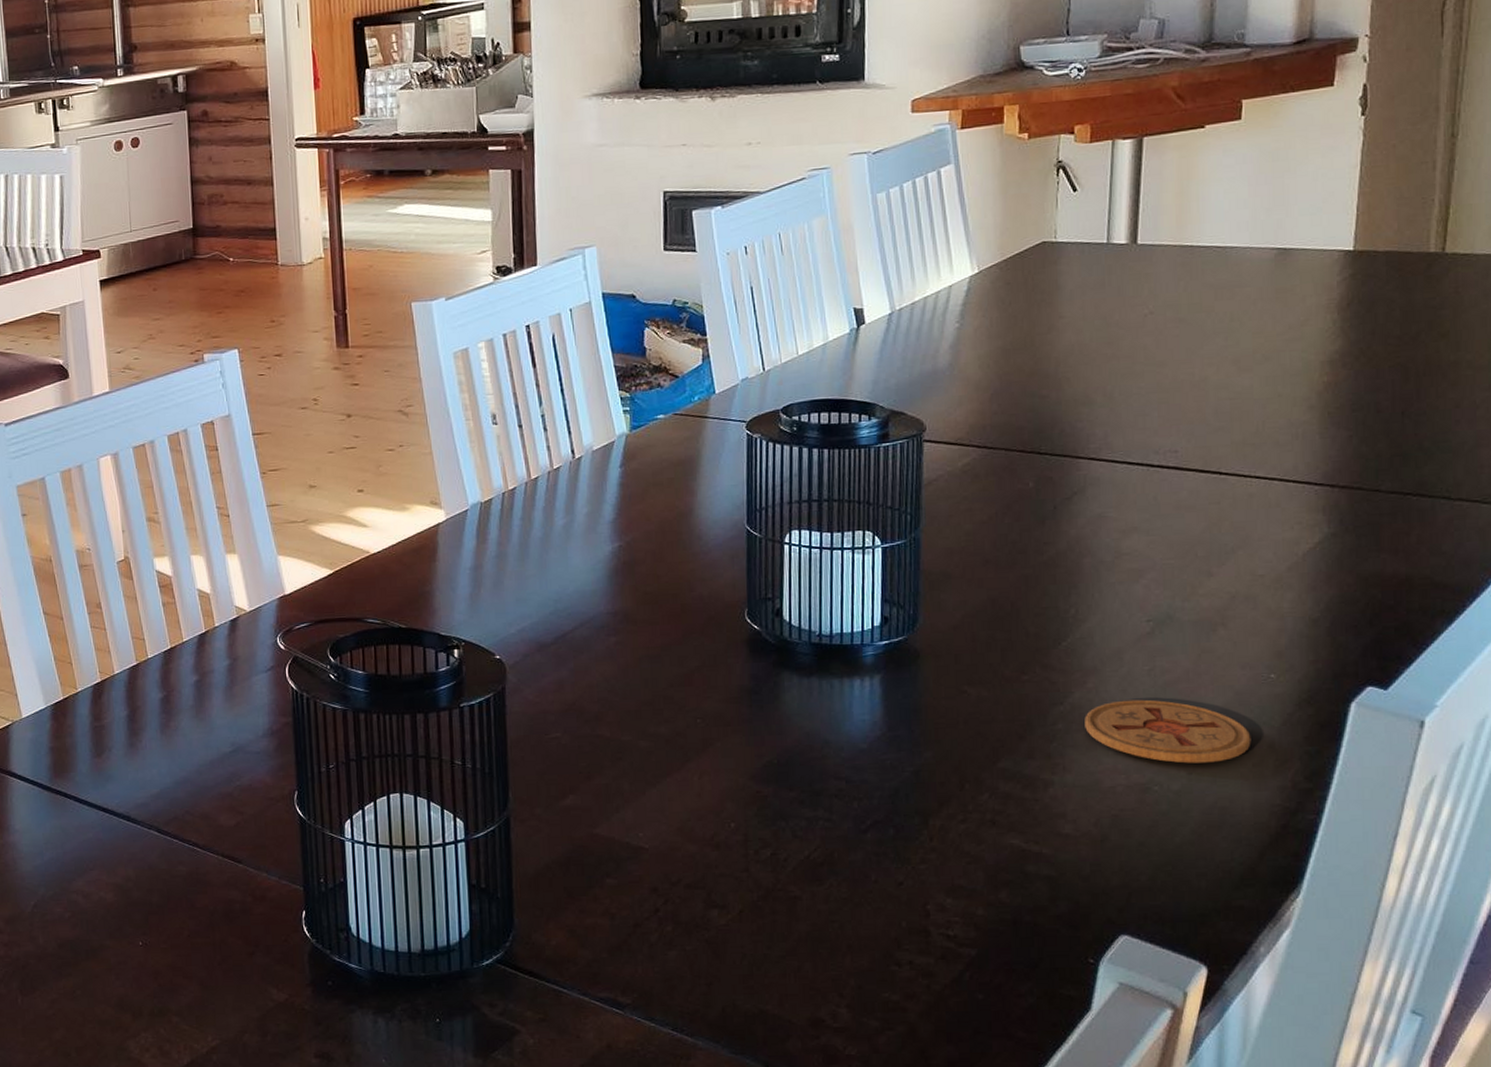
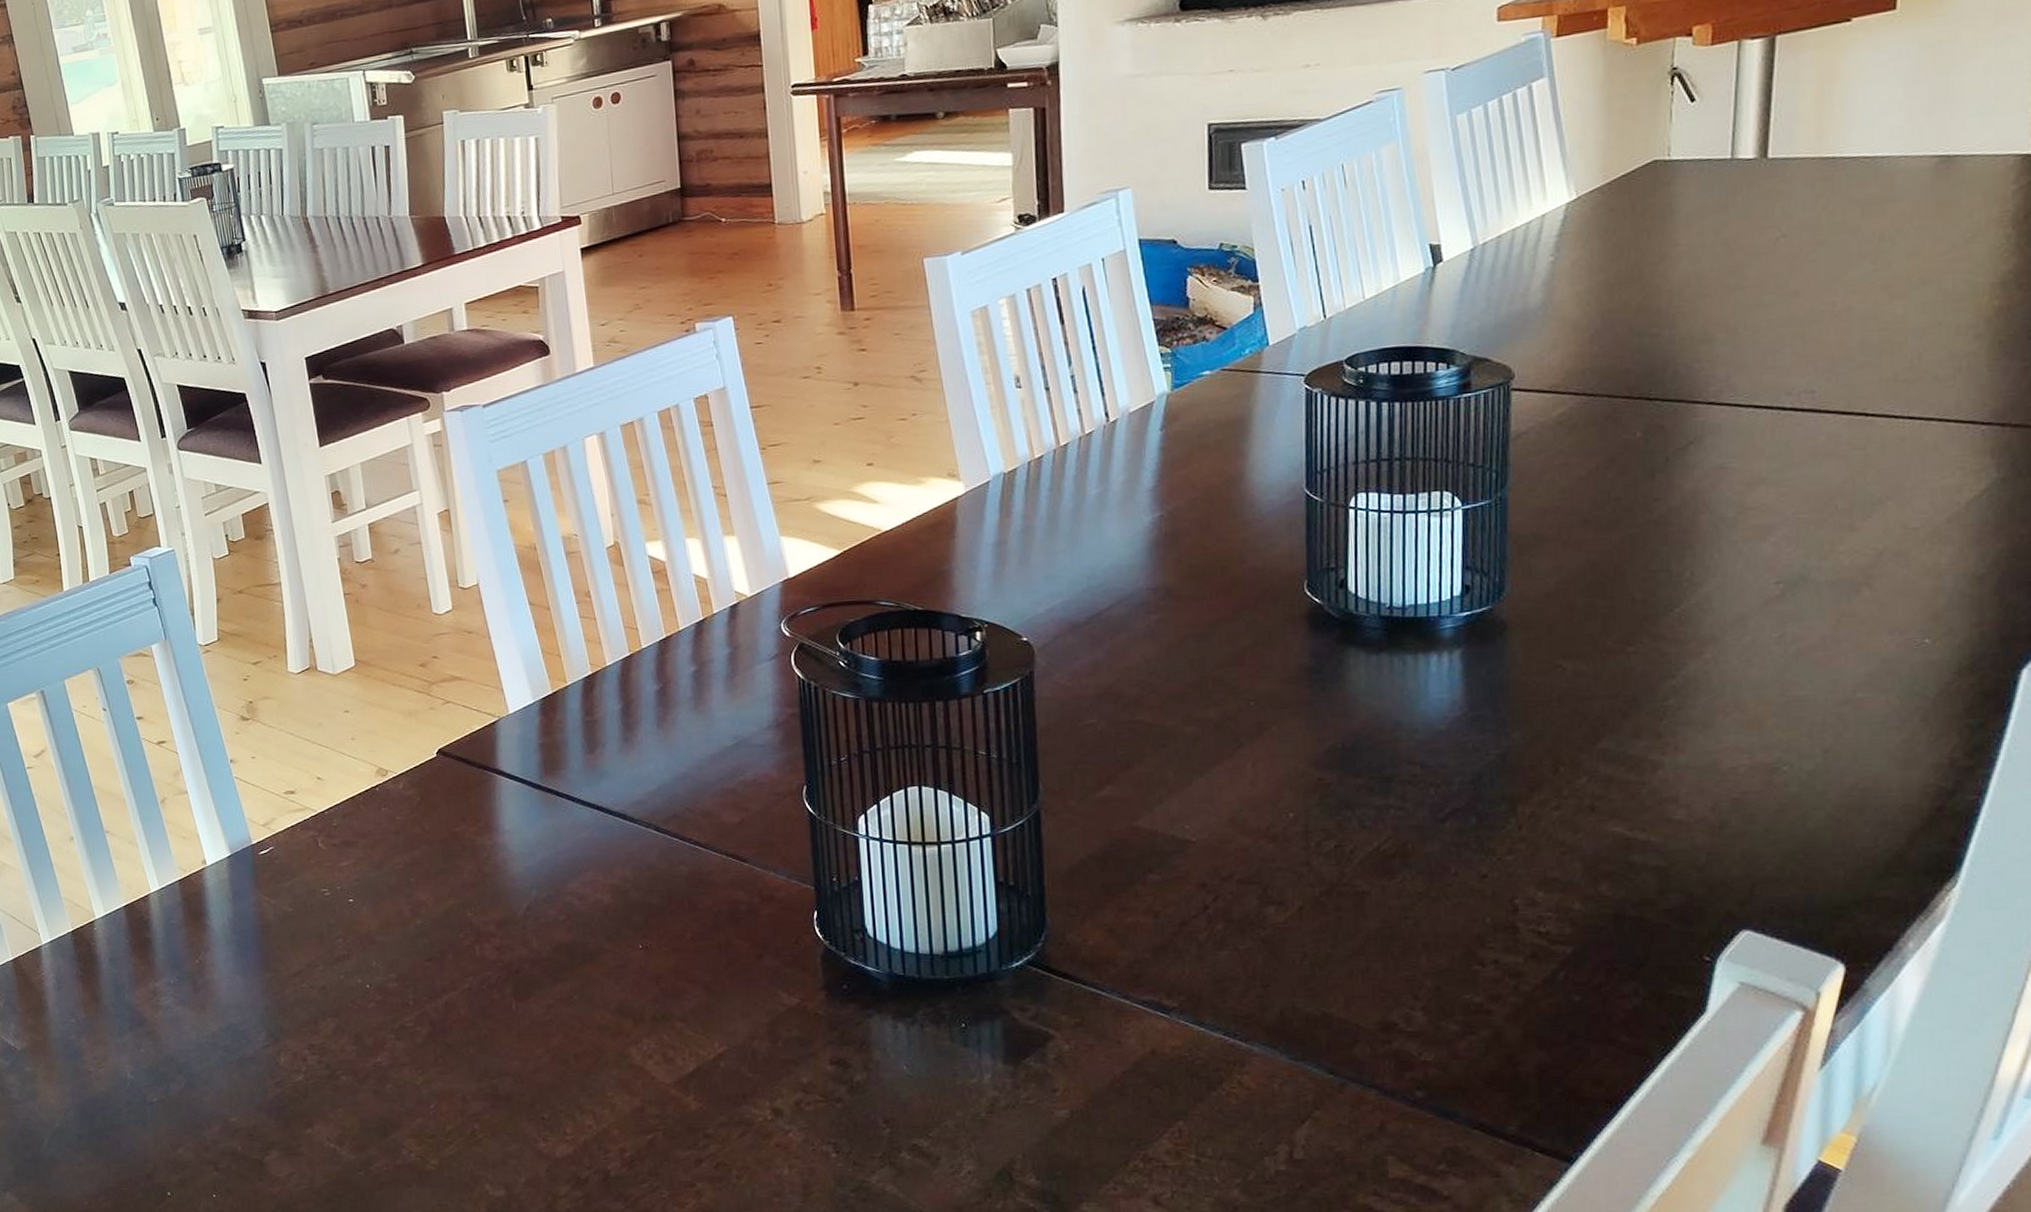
coaster: present [1084,699,1251,764] -> none [1701,670,1901,741]

